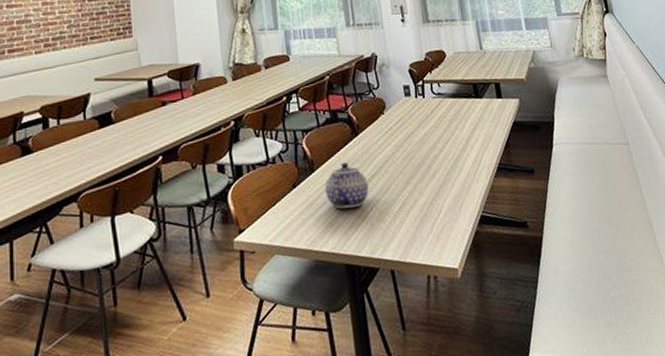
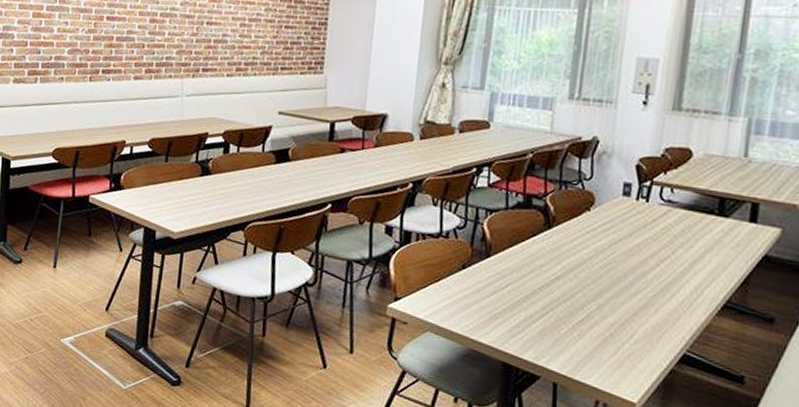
teapot: present [325,162,369,209] -> none [497,254,551,306]

